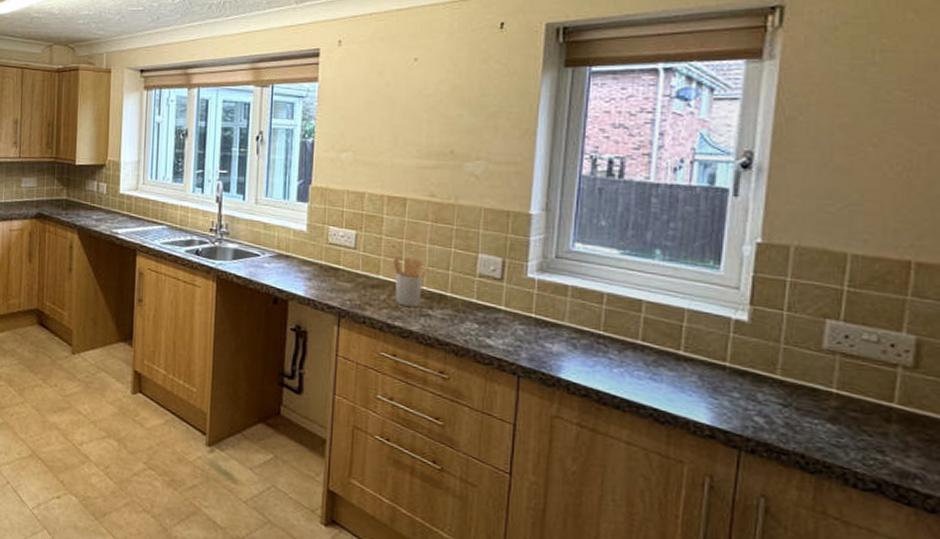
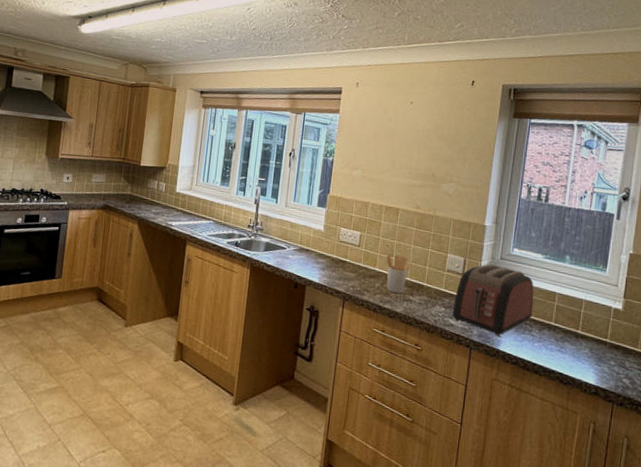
toaster: none [489,265,609,360] -> present [452,264,534,336]

